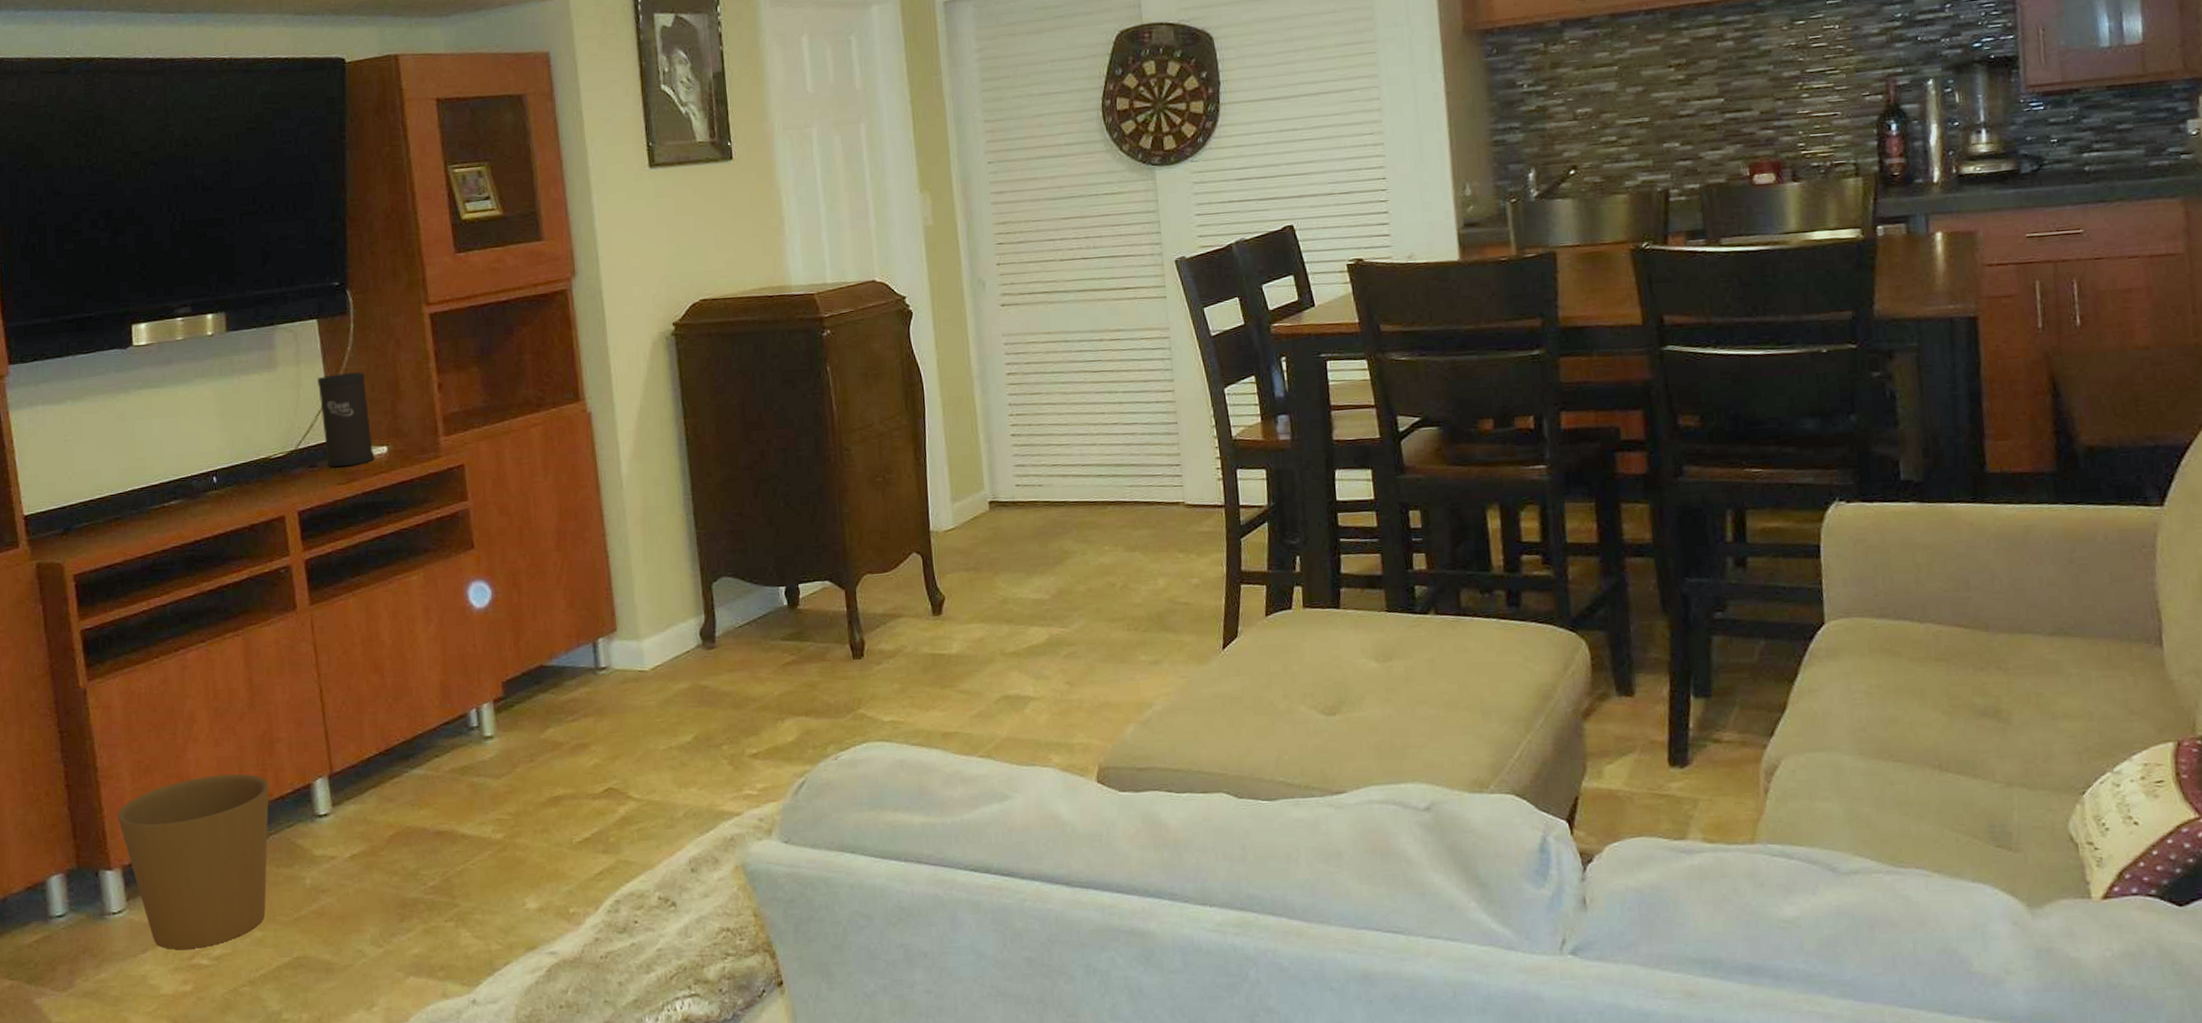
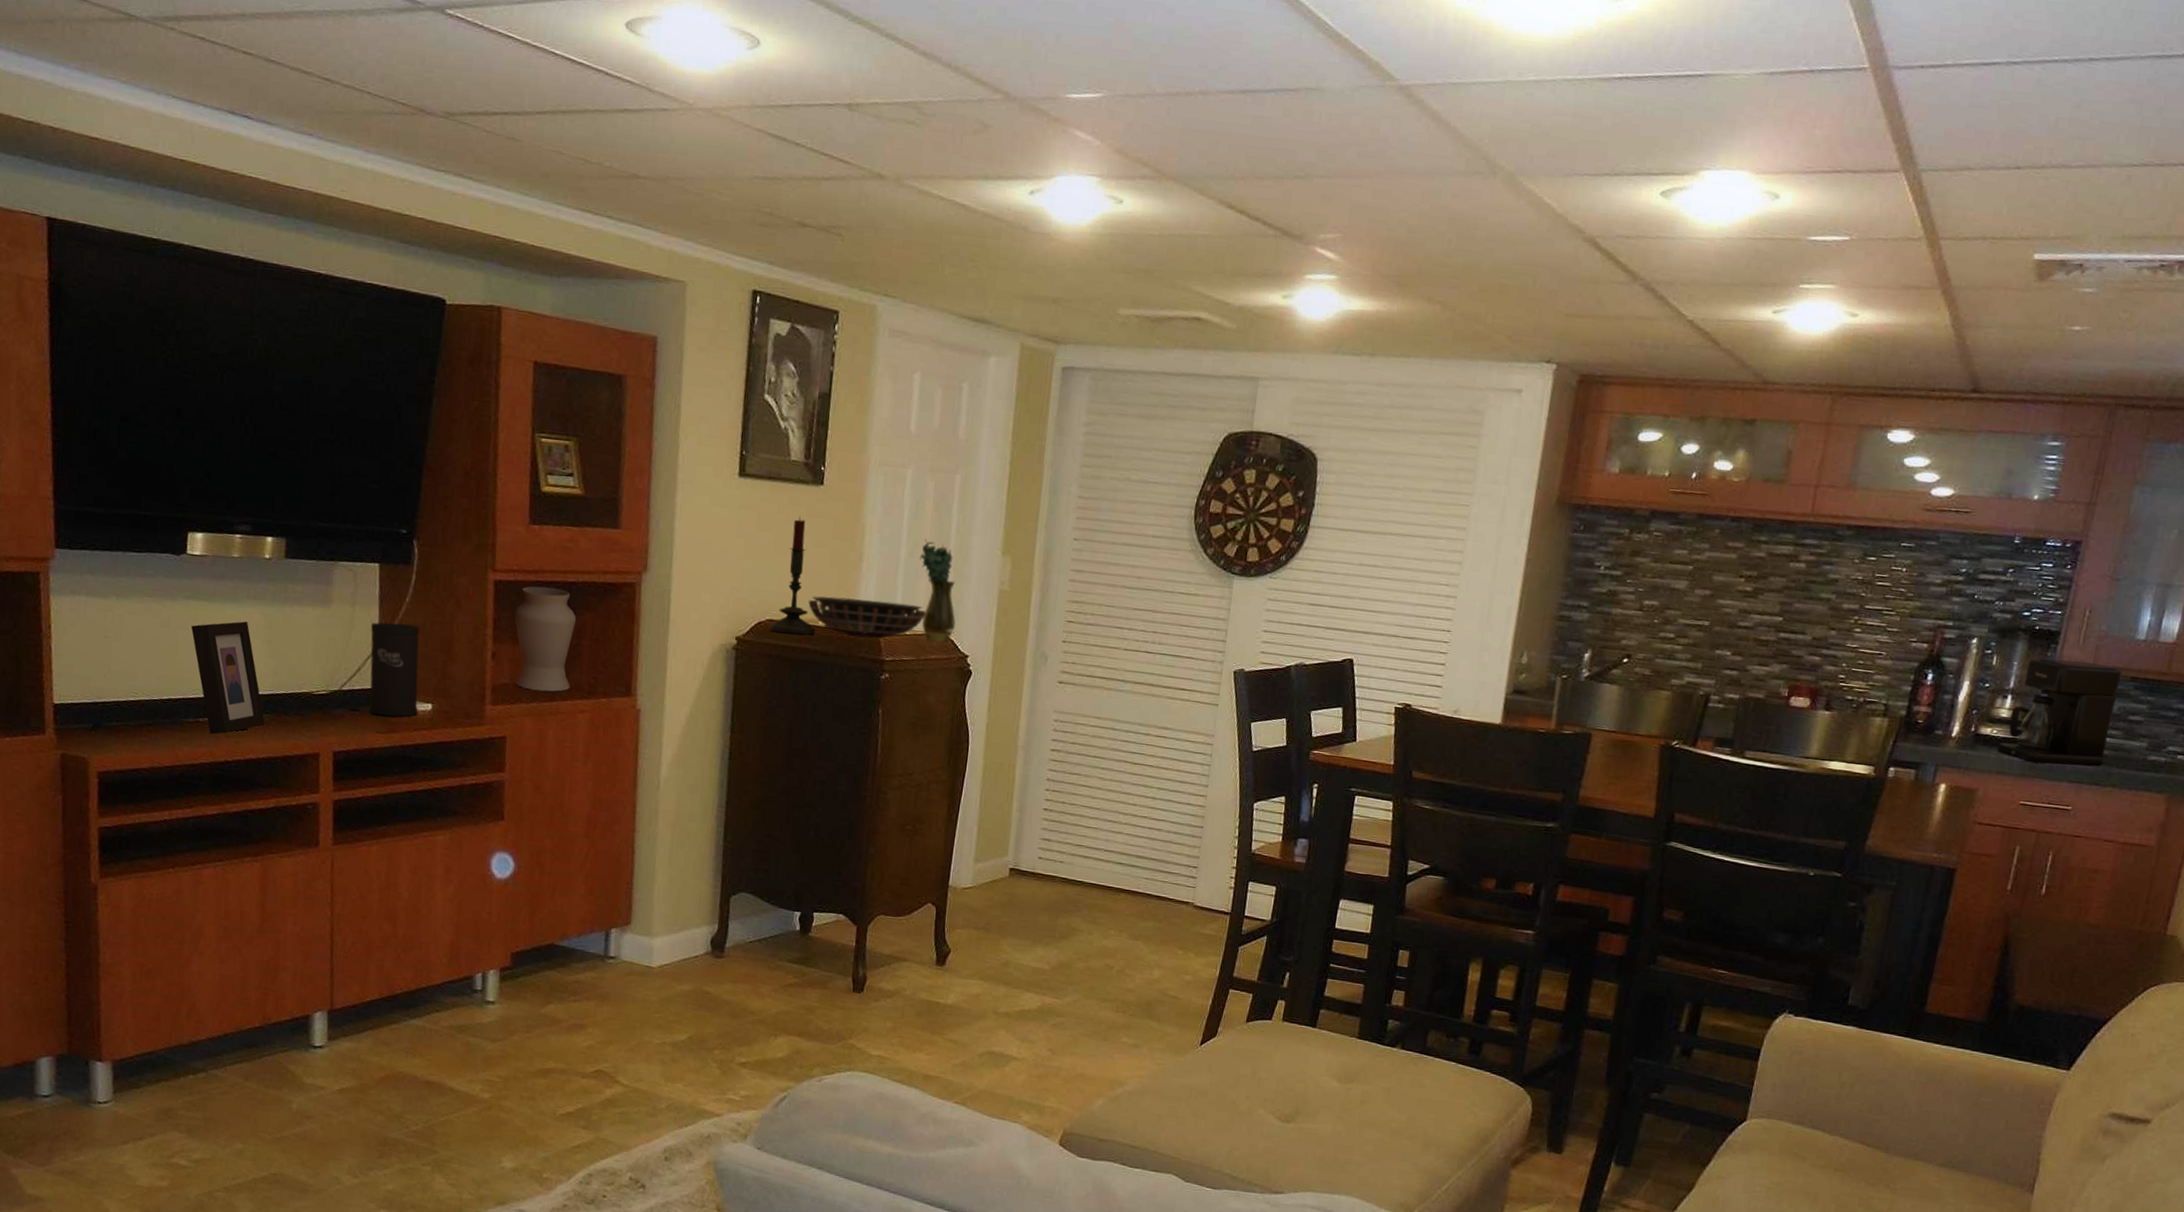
basket: present [117,773,270,950] -> none [113,990,269,1149]
picture frame: none [145,400,228,517] -> present [191,621,265,735]
decorative vase: none [453,309,519,414] -> present [514,586,577,692]
candle: none [704,194,750,311] -> present [770,516,815,635]
decorative bowl: none [738,257,856,301] -> present [808,596,926,640]
vase: none [839,191,887,290] -> present [919,539,956,643]
coffee maker: none [1986,79,2103,193] -> present [1997,659,2122,767]

